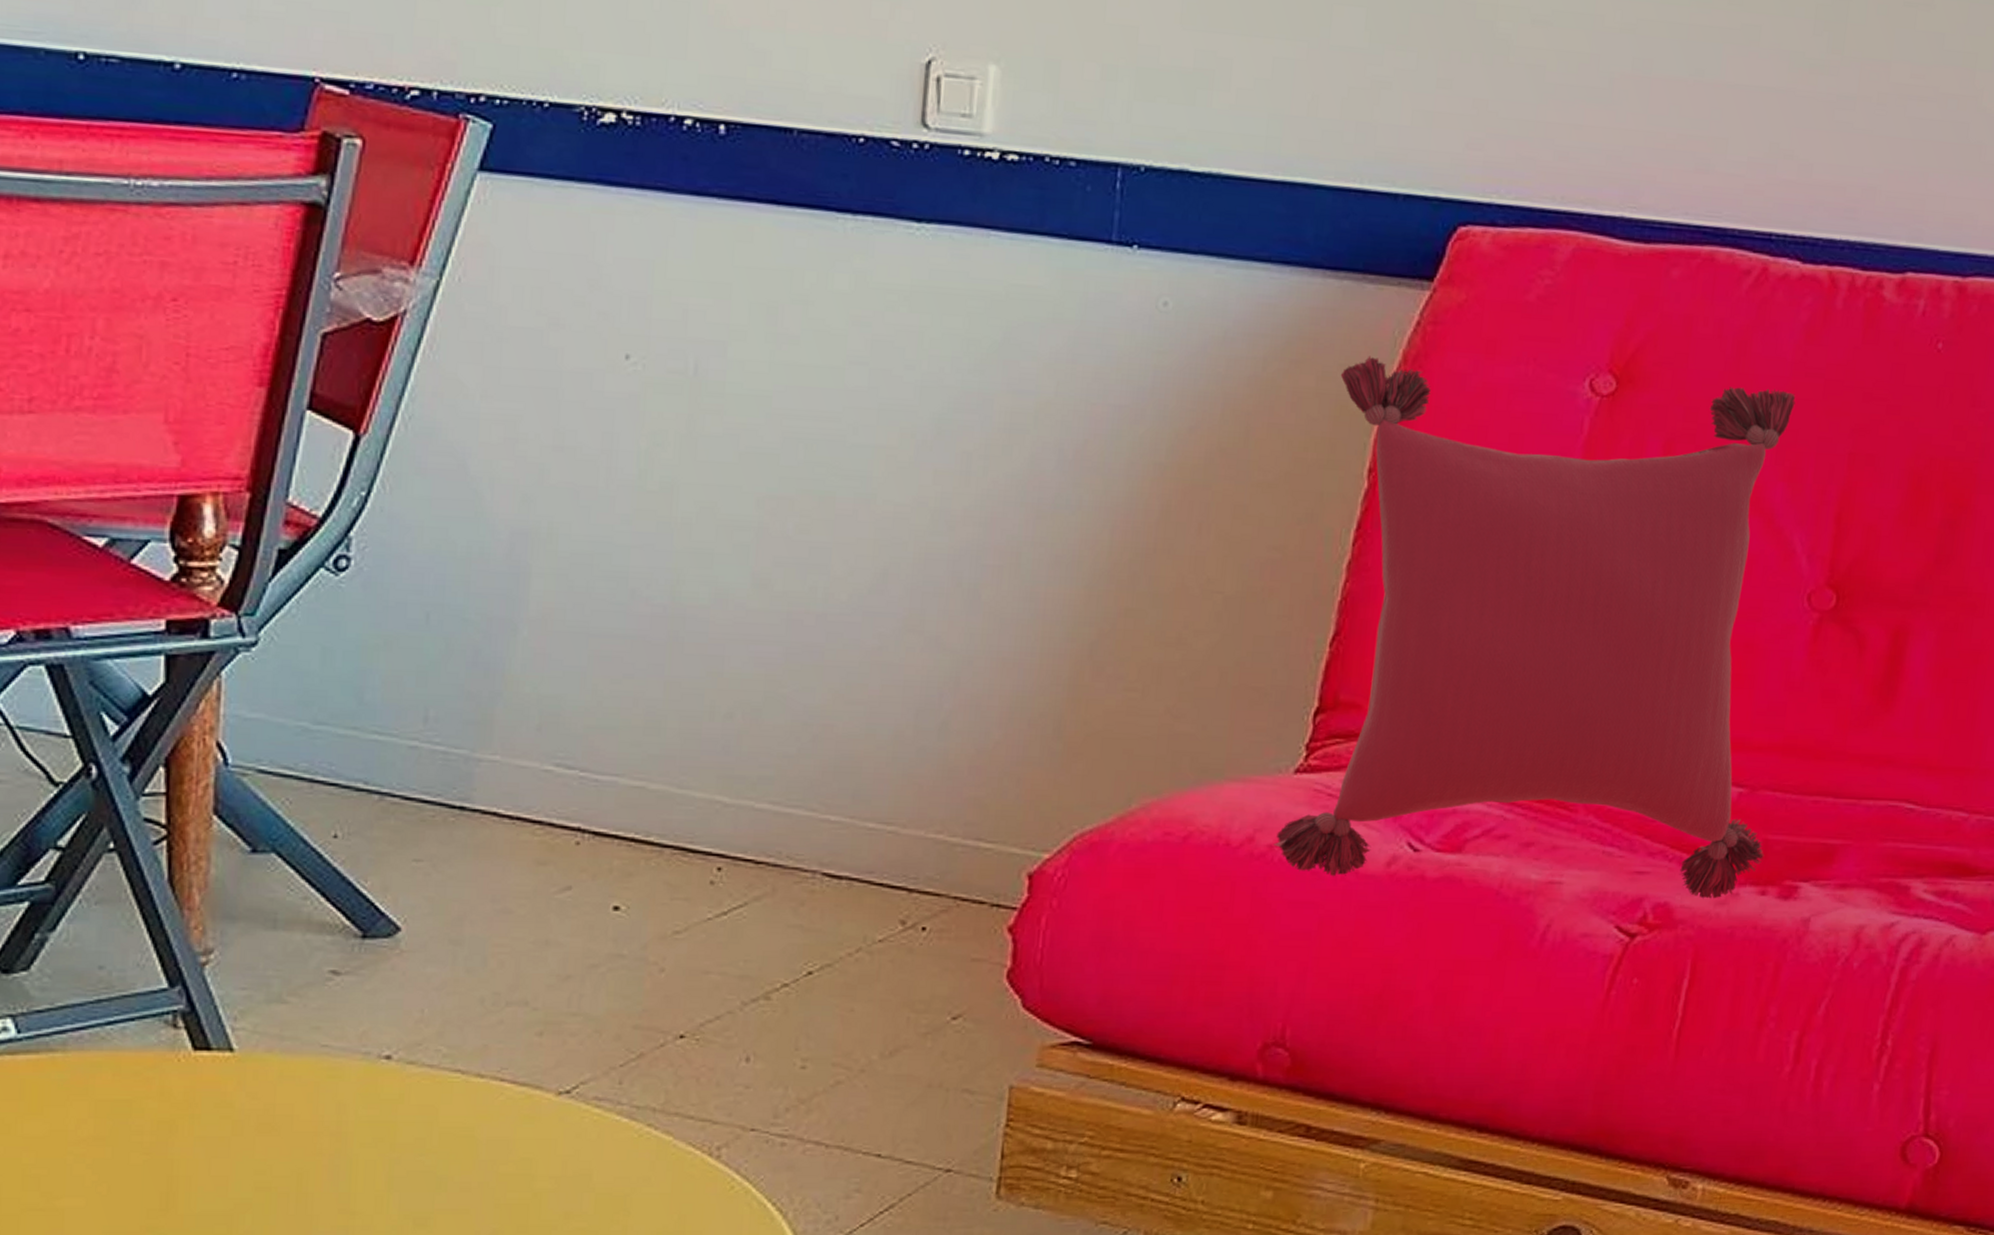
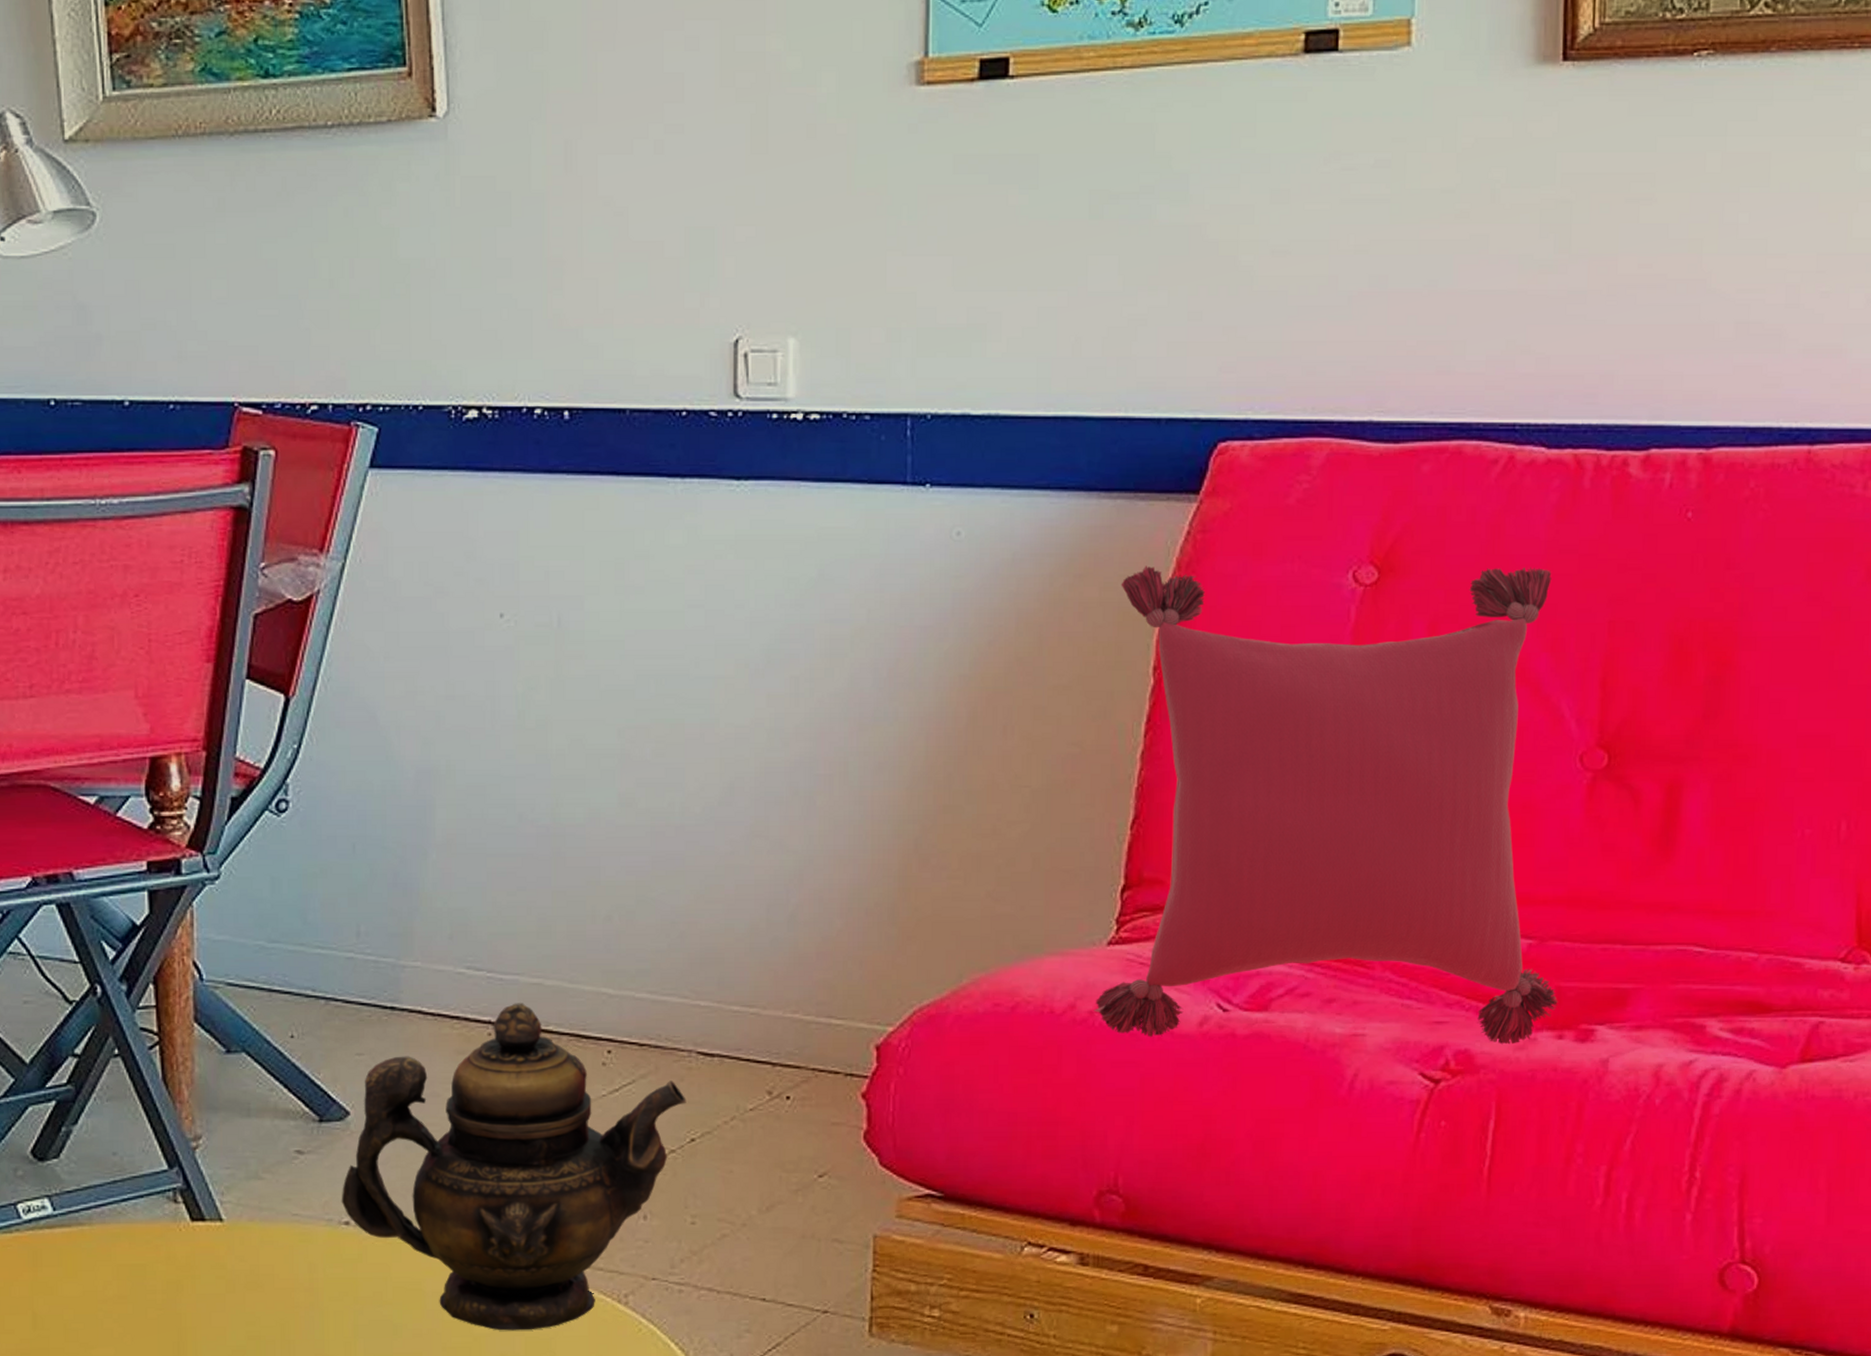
teapot: none [382,808,806,1186] -> present [341,1003,686,1331]

